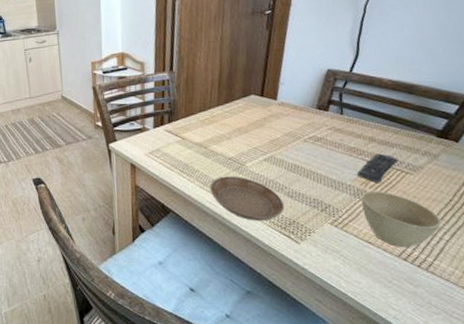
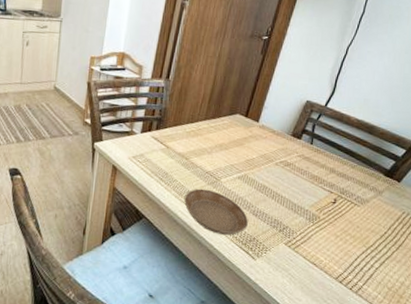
remote control: present [356,153,399,184] -> none [314,184,351,212]
cup: present [361,190,441,248] -> none [314,217,375,272]

